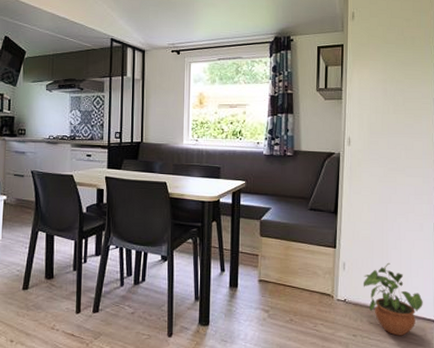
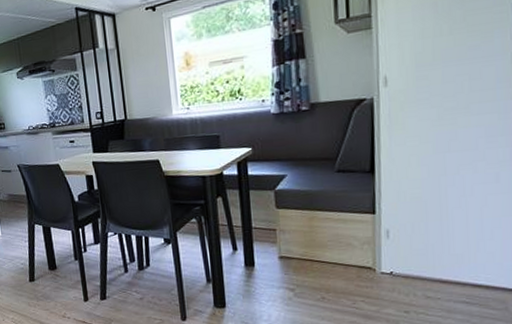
potted plant: present [363,262,423,336] -> none [414,225,502,310]

